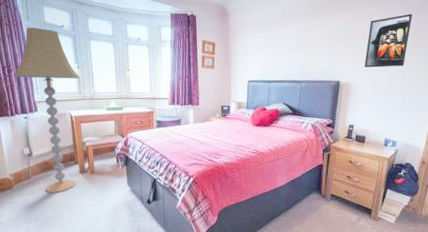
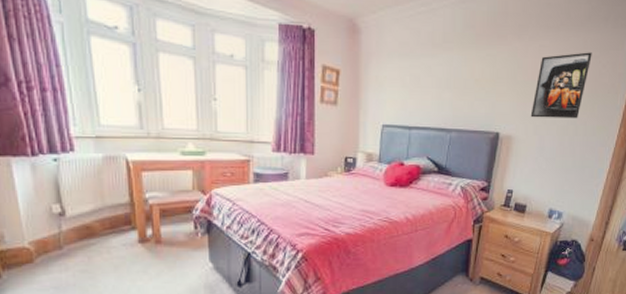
floor lamp: present [13,27,80,194] -> none [35,24,141,271]

